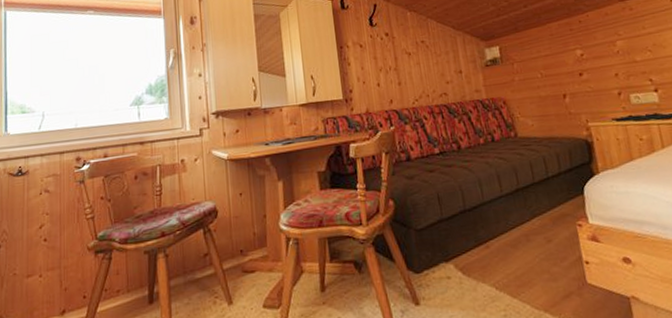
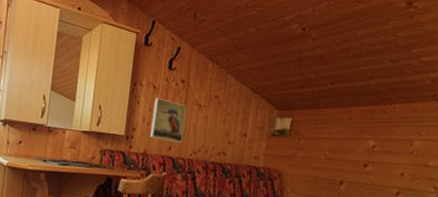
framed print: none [364,55,402,96] -> present [150,98,187,143]

